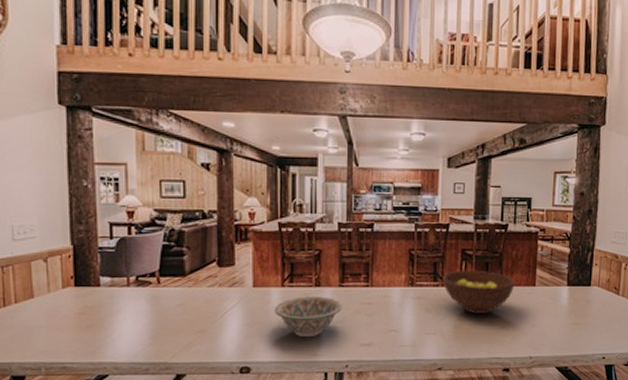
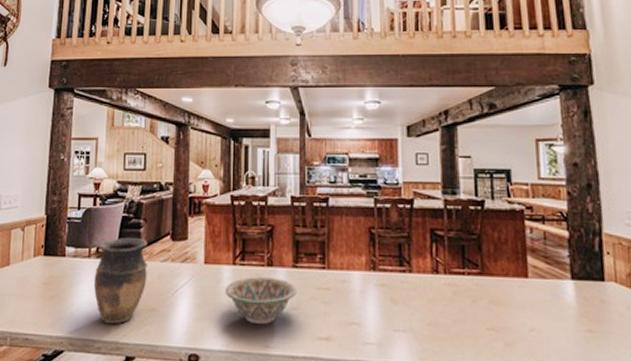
vase: none [135,264,194,346] -> present [93,237,147,324]
fruit bowl: present [443,270,514,314] -> none [410,253,500,310]

